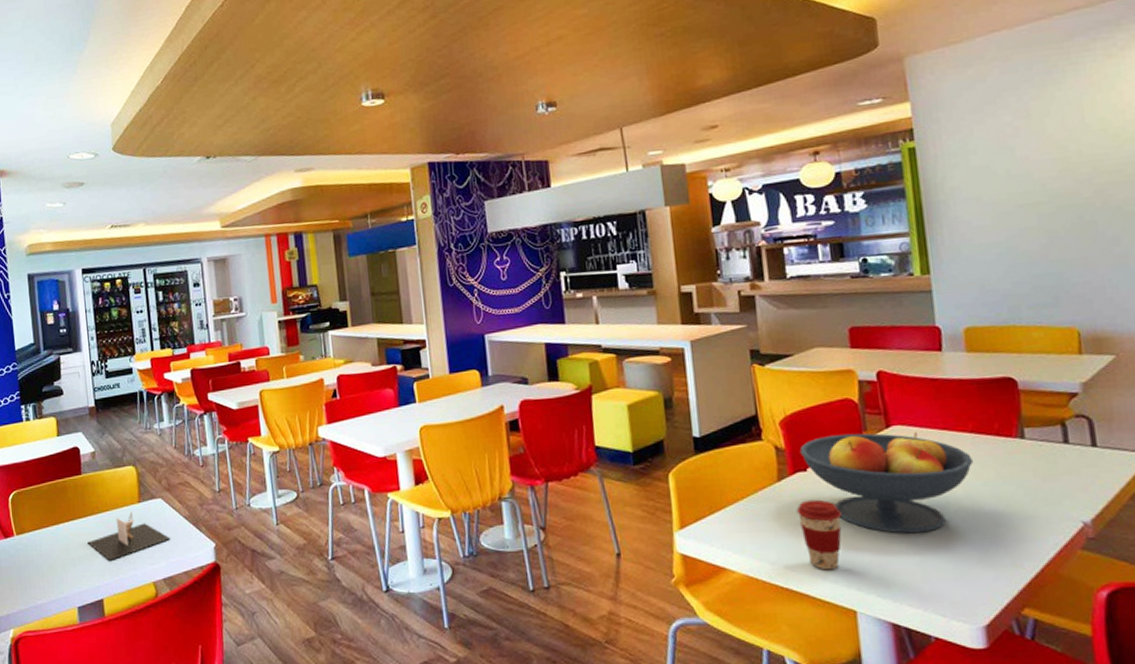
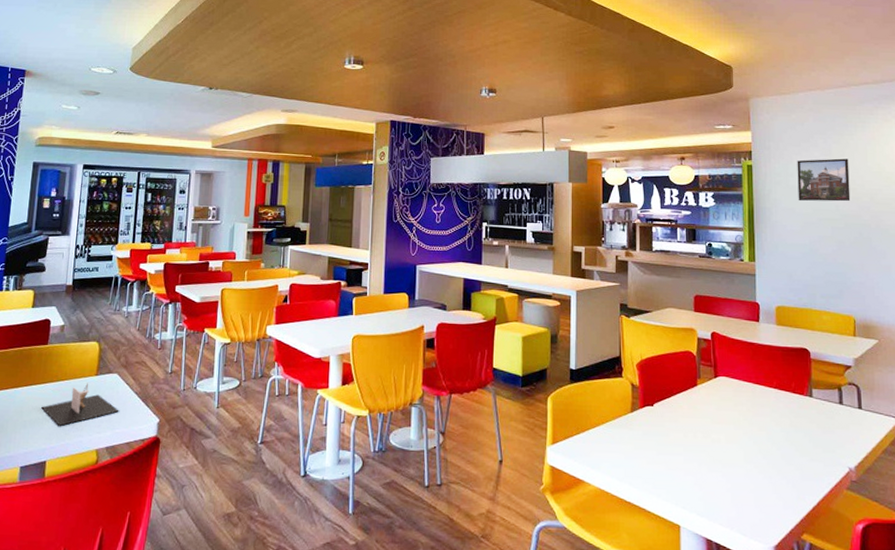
coffee cup: present [796,499,842,570] -> none [642,430,676,490]
fruit bowl: present [799,432,974,534] -> none [649,379,775,465]
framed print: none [979,117,1063,186] -> present [797,158,851,202]

